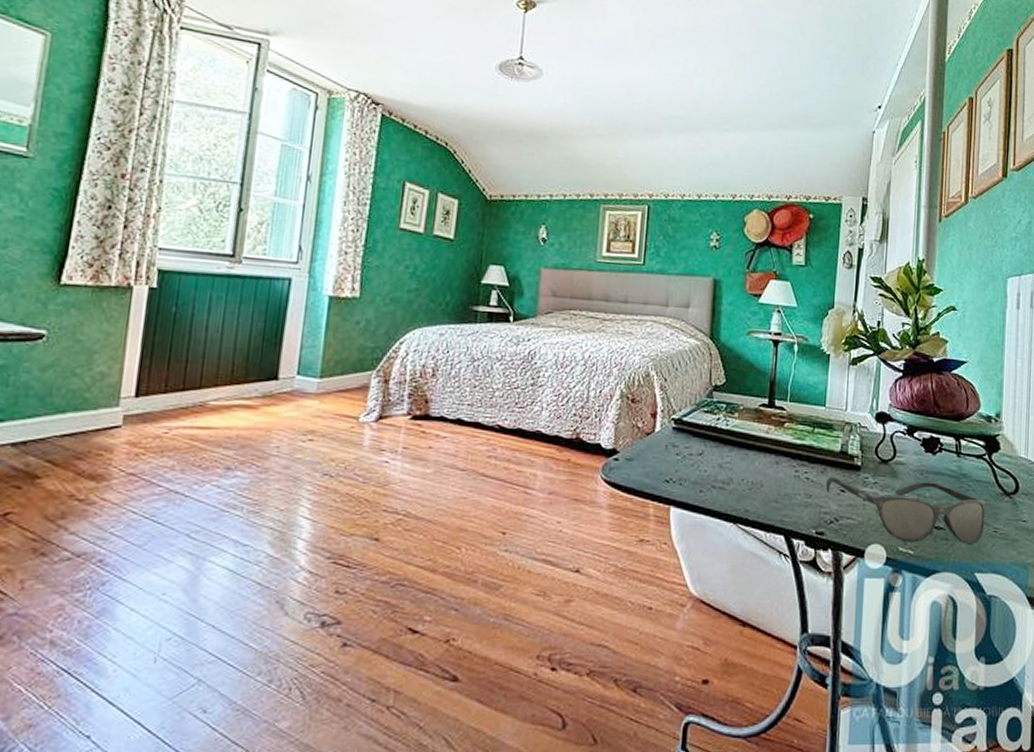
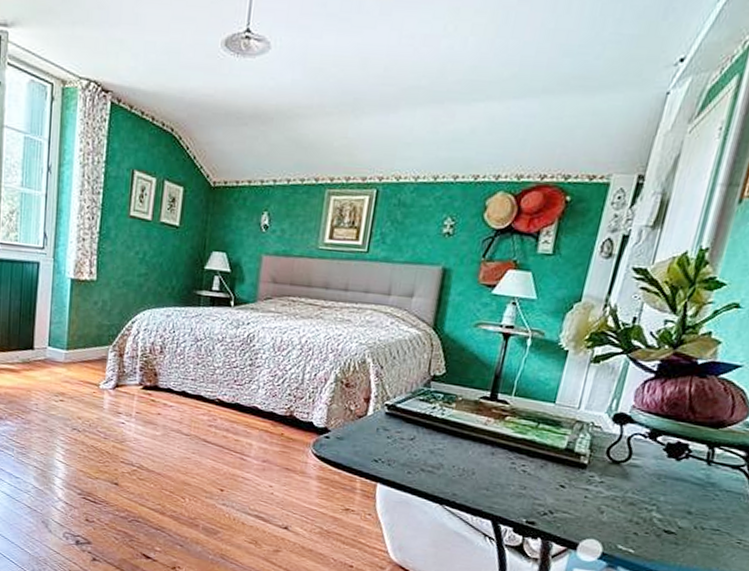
sunglasses: present [825,477,987,545] -> none [543,472,735,553]

